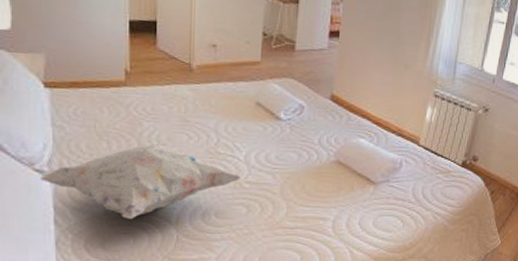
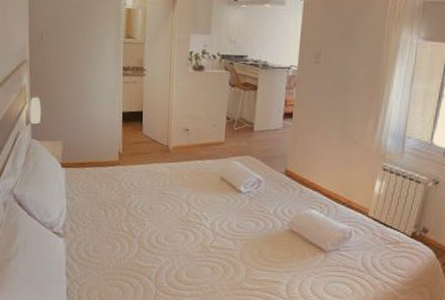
decorative pillow: present [40,144,241,219] -> none [57,212,207,275]

